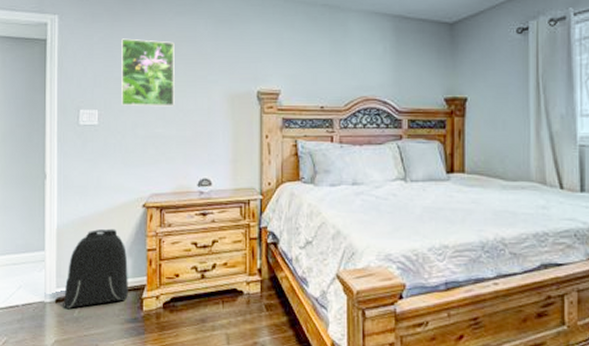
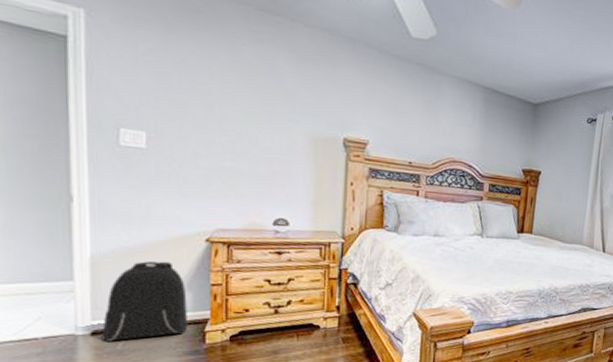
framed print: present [122,38,174,107] -> none [178,55,248,141]

